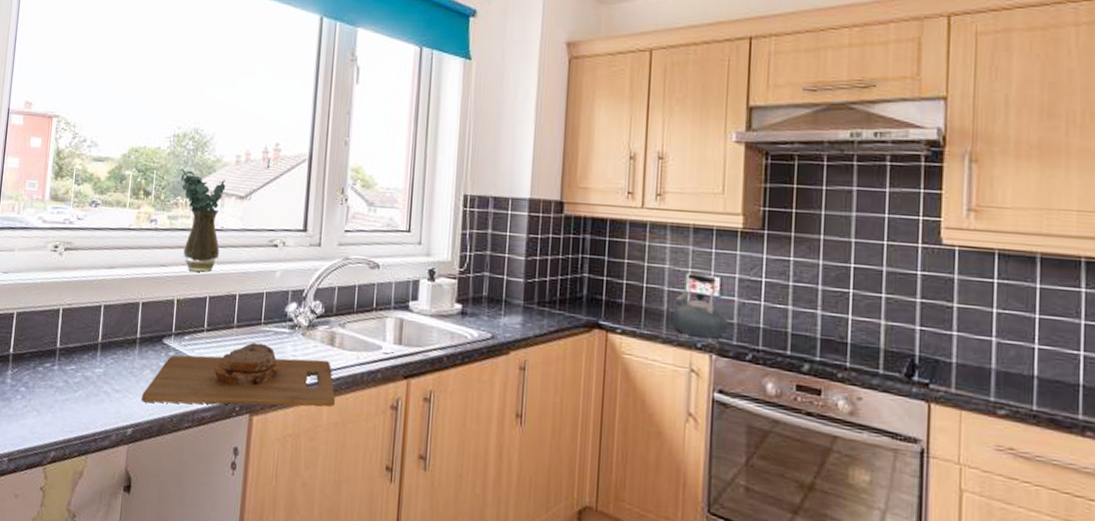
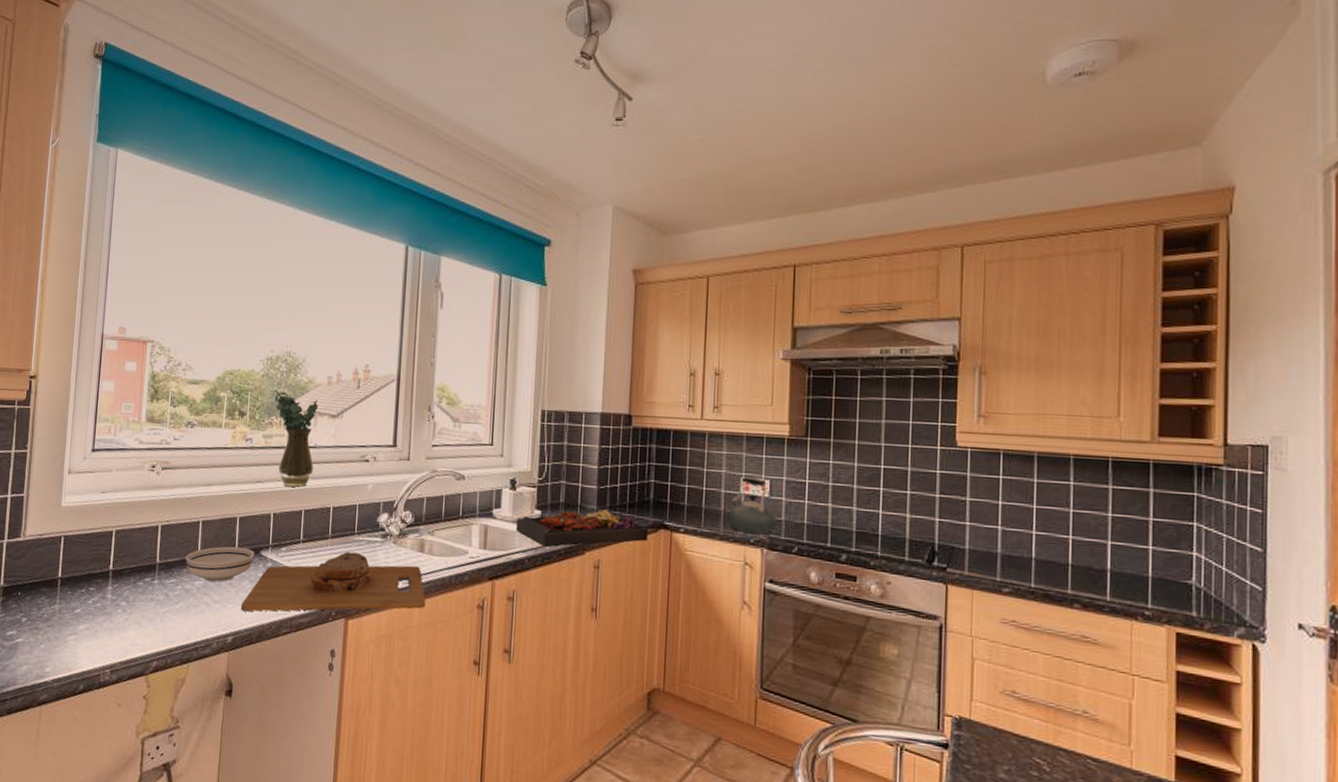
bowl: none [86,332,157,370] -> present [185,546,255,582]
food platter: none [433,305,581,344] -> present [515,509,649,547]

